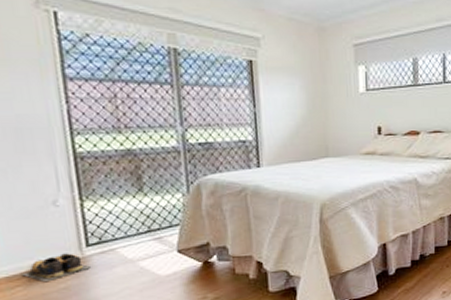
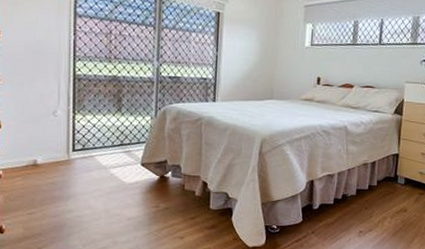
shoes: present [22,253,90,283] -> none [23,154,73,176]

